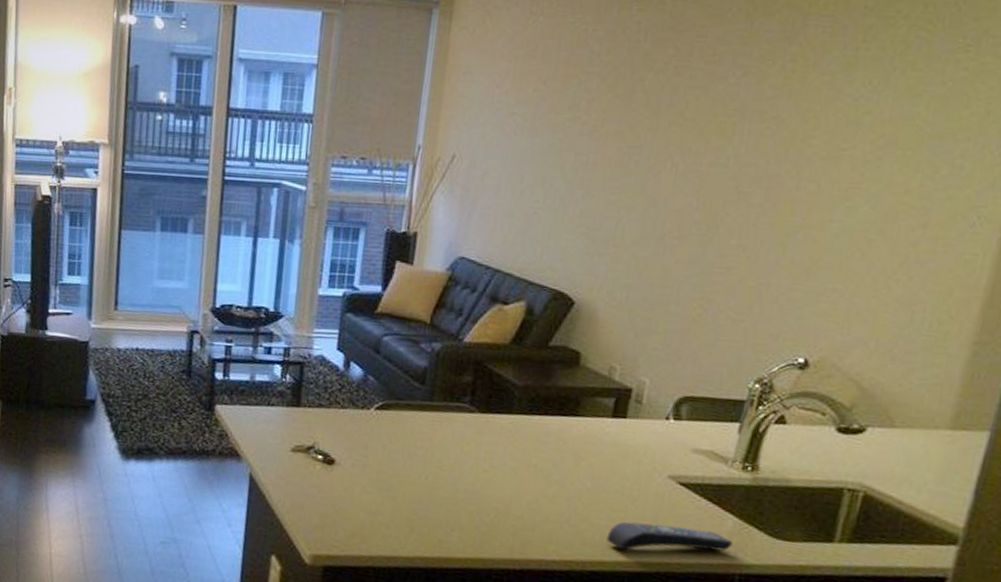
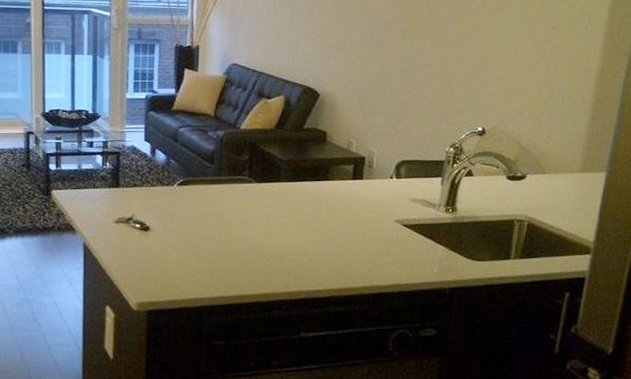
remote control: present [606,521,733,551] -> none [355,256,443,278]

